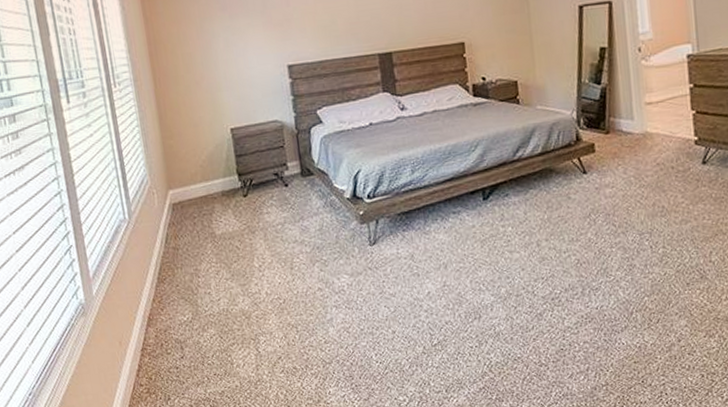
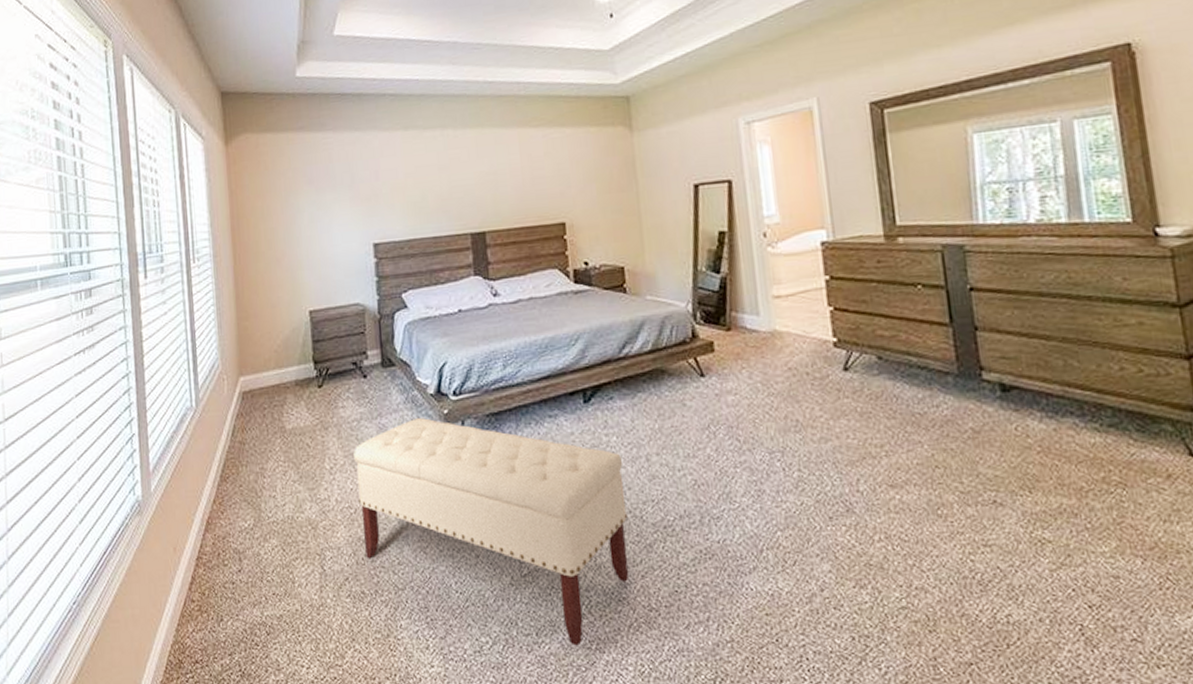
bench: none [279,219,523,398] -> present [353,418,630,646]

